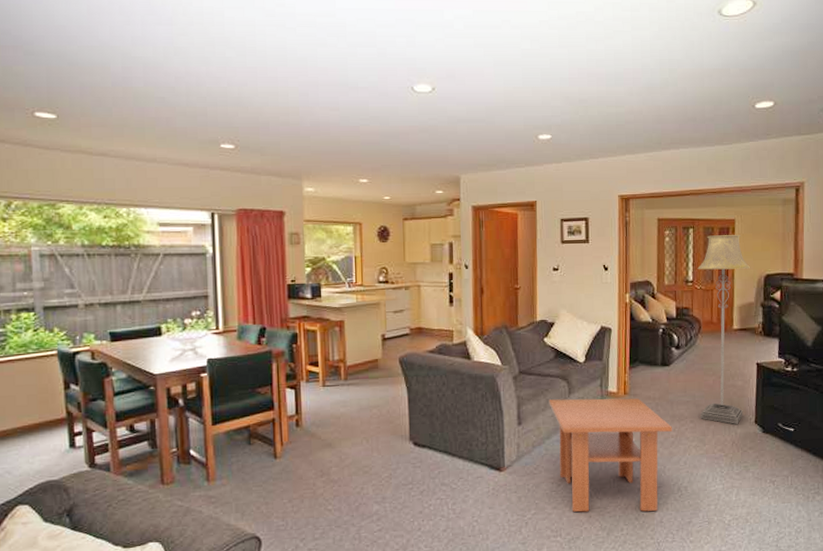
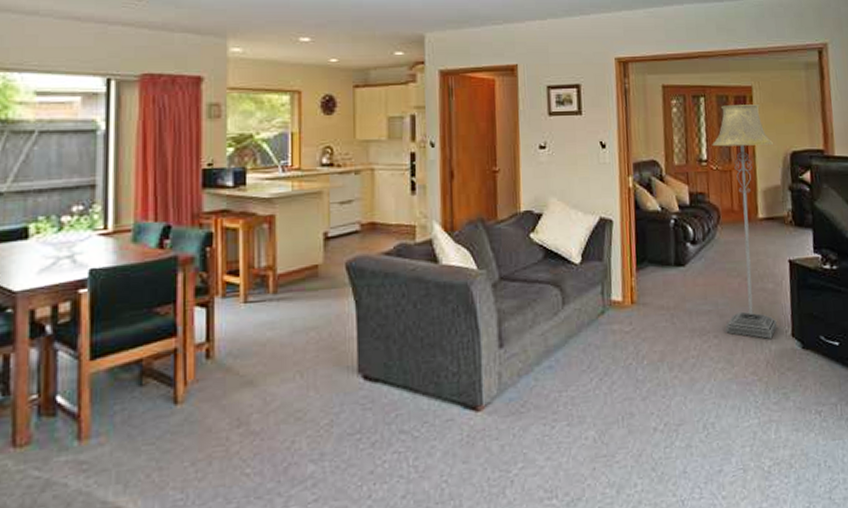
coffee table: present [549,398,672,512] -> none [537,308,692,463]

